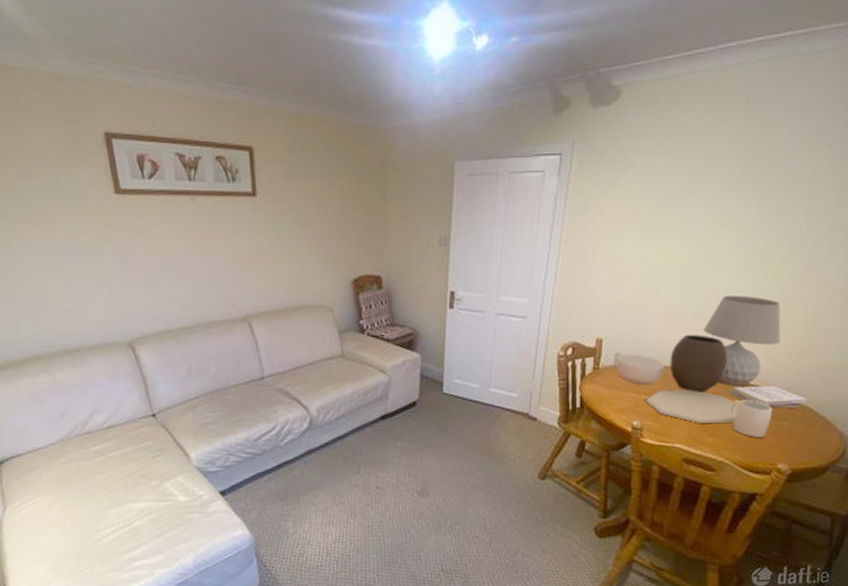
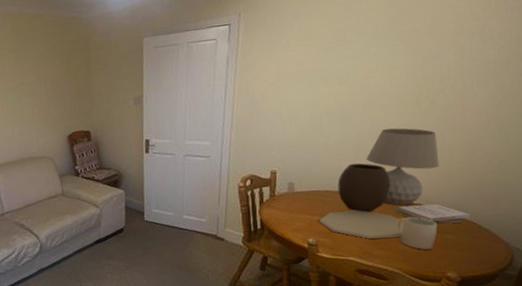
bowl: present [616,354,666,385] -> none [289,182,334,208]

